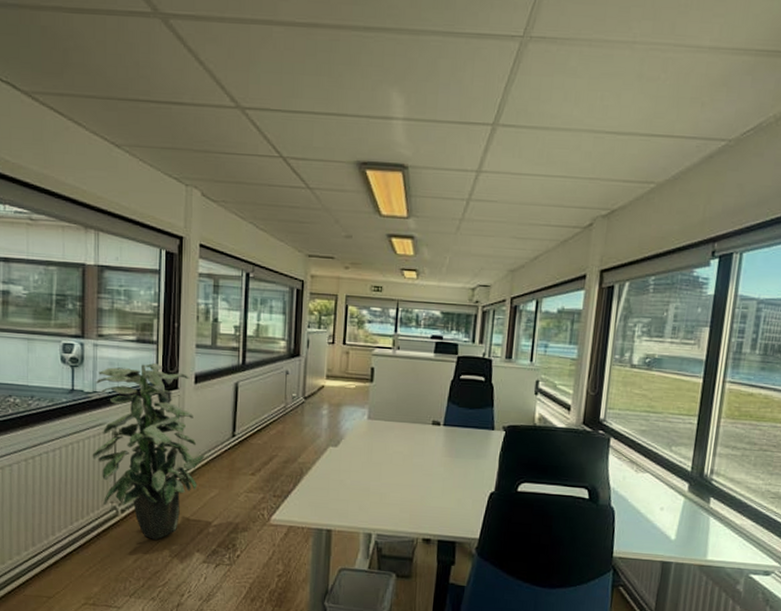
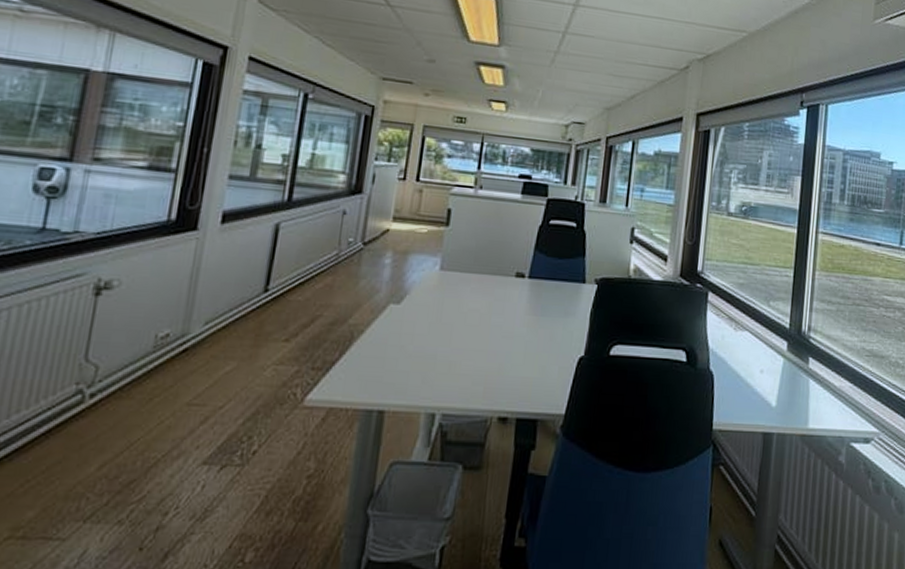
indoor plant: present [92,362,205,540] -> none [57,196,224,435]

